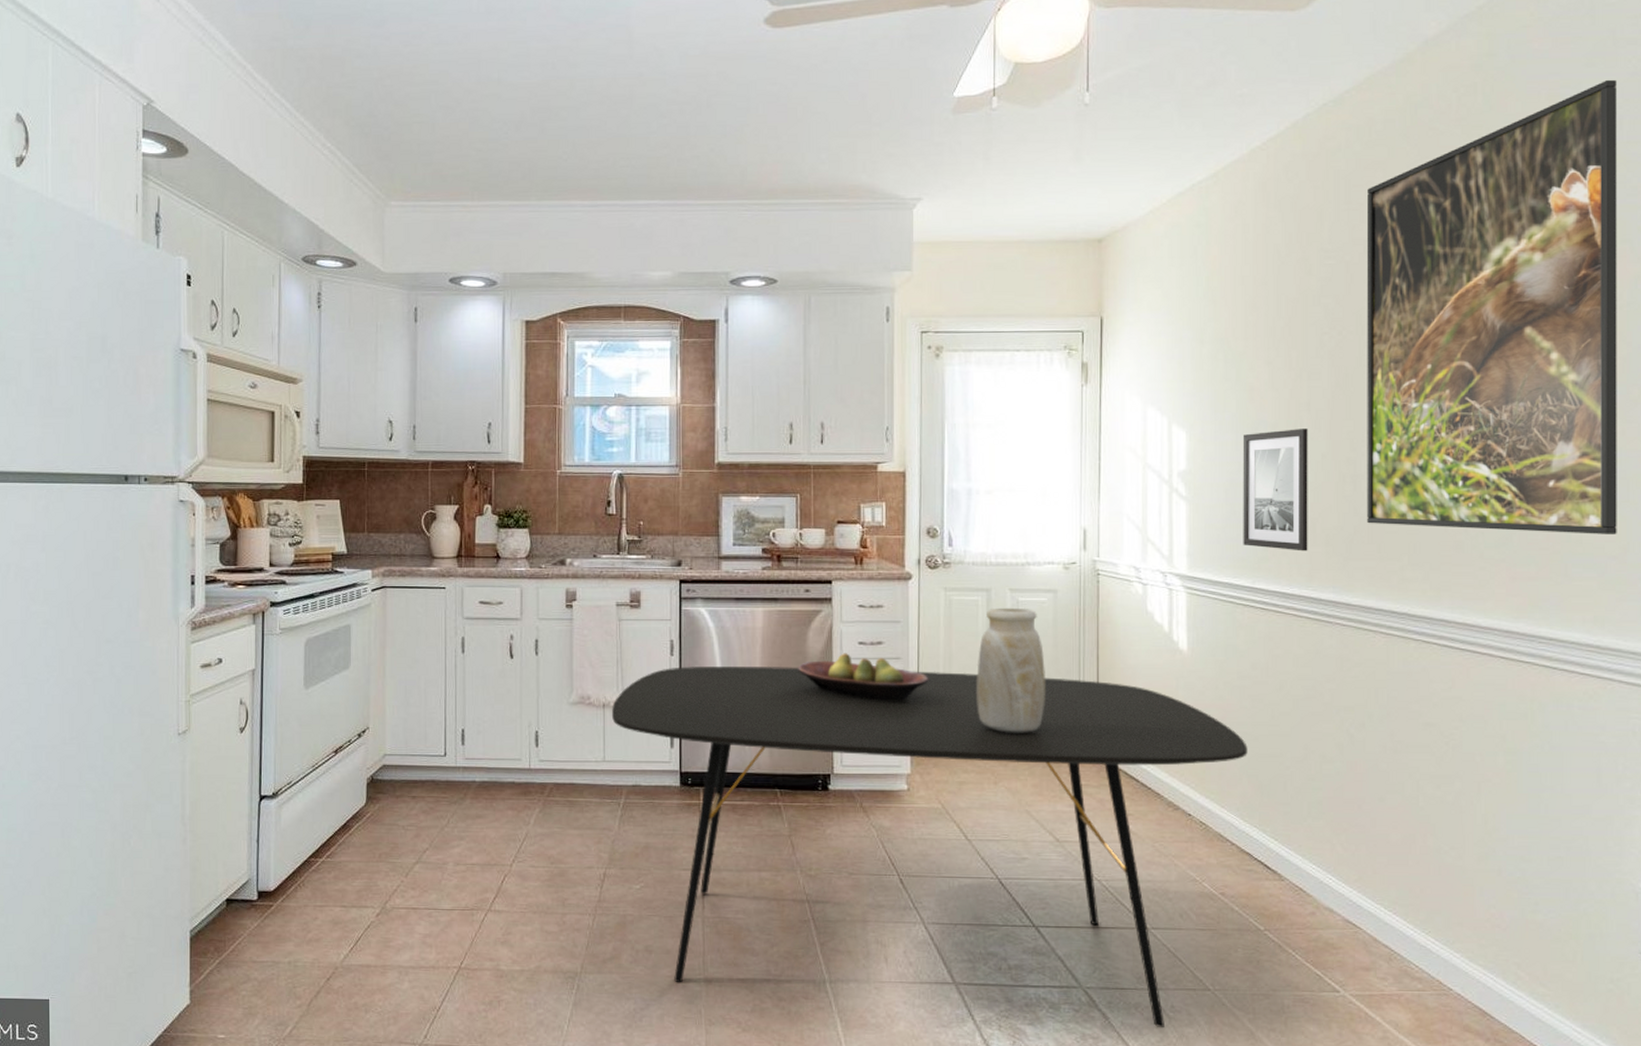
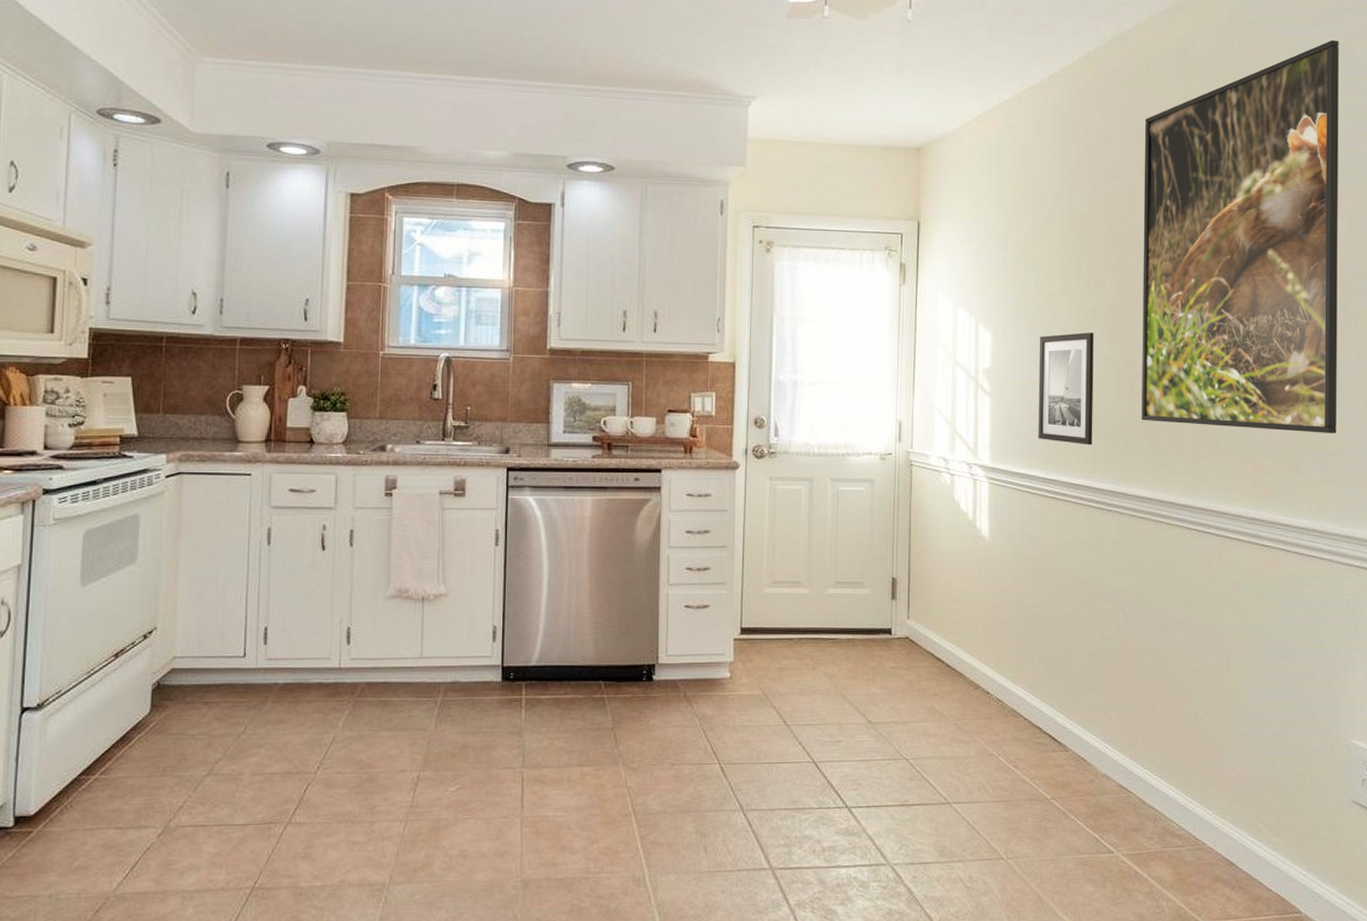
dining table: present [611,665,1248,1029] -> none [430,555,1039,899]
fruit bowl: present [798,653,929,701] -> none [625,542,753,589]
vase: present [977,607,1045,733] -> none [798,497,862,619]

